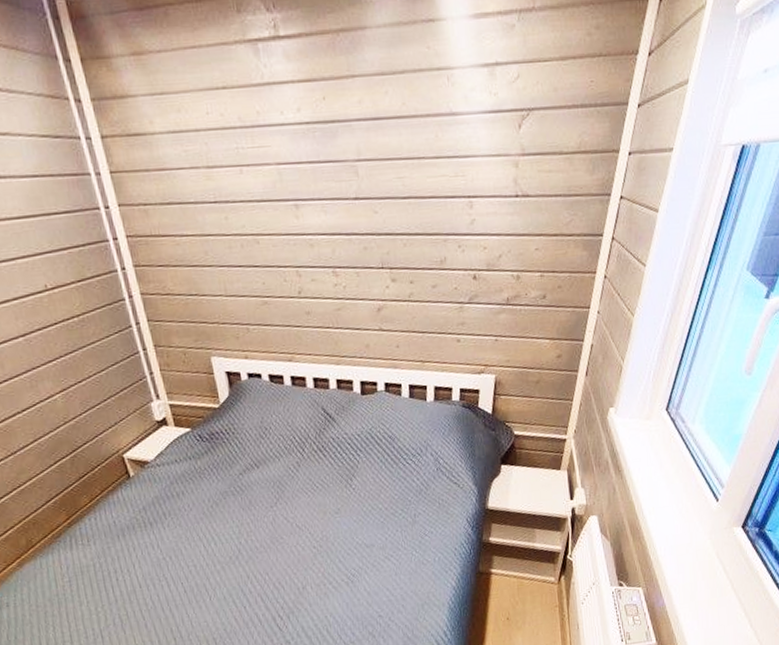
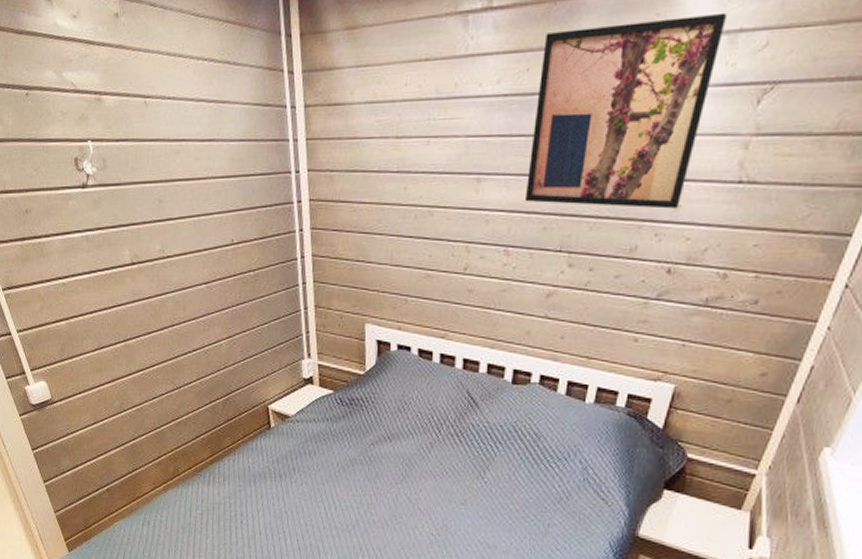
wall art: none [334,47,485,225] -> present [524,12,728,209]

